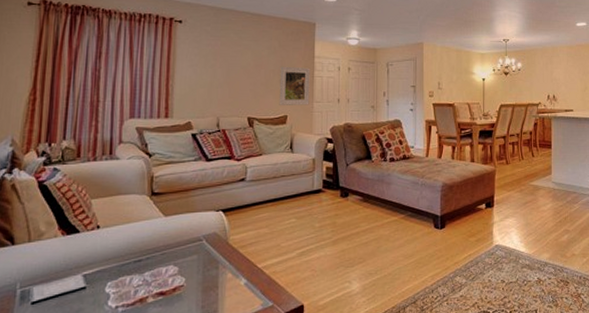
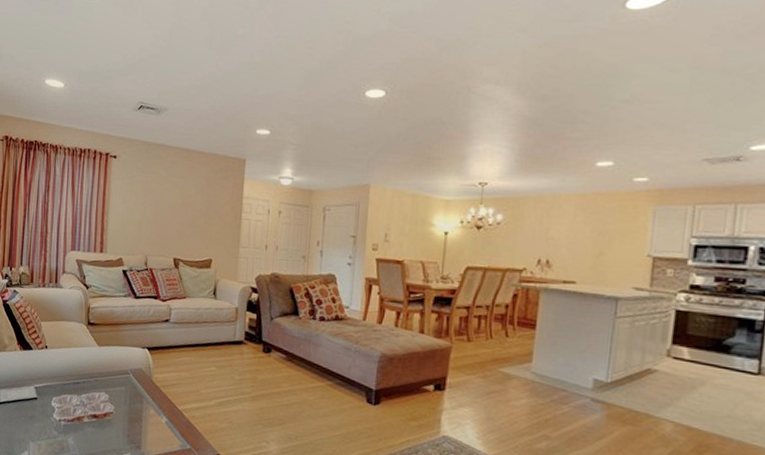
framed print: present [279,66,310,105] -> none [204,206,238,250]

